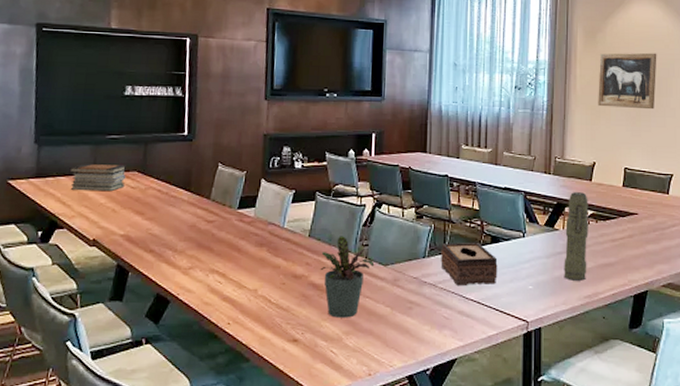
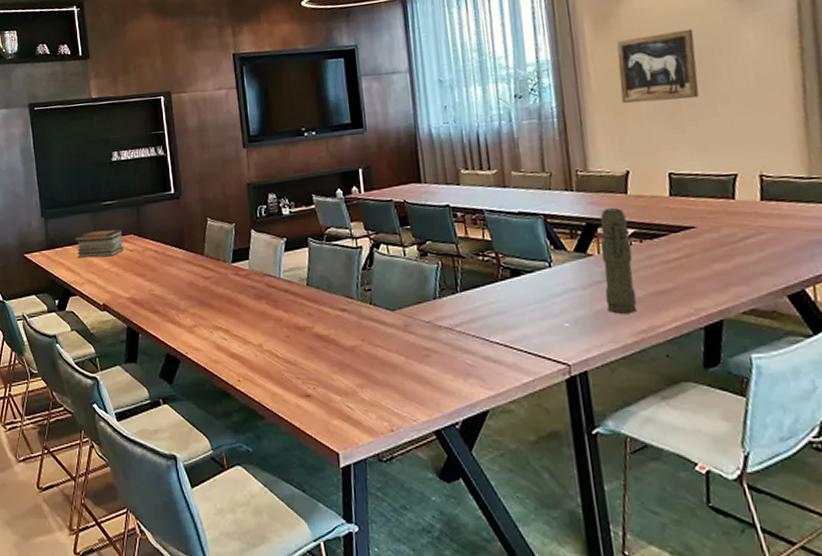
potted plant: present [320,236,375,318] -> none [322,282,381,370]
tissue box: present [440,243,498,287] -> none [453,278,525,329]

